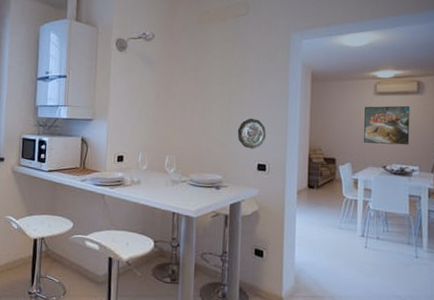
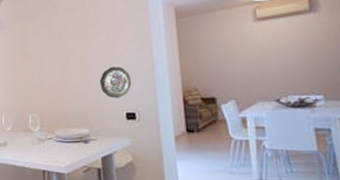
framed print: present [363,105,410,145] -> none [244,27,307,76]

